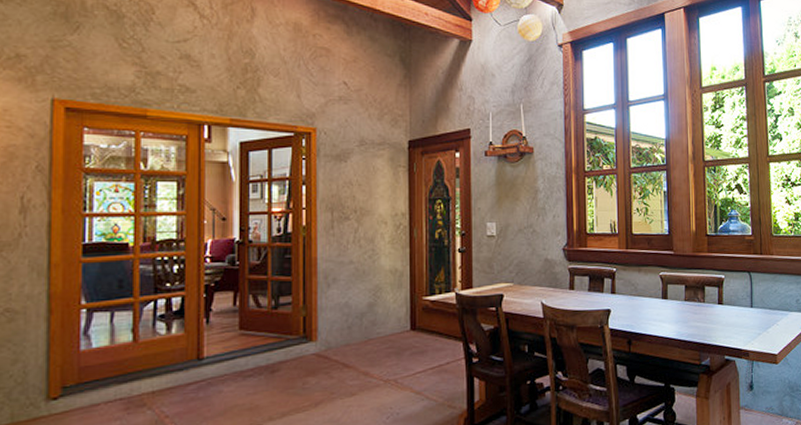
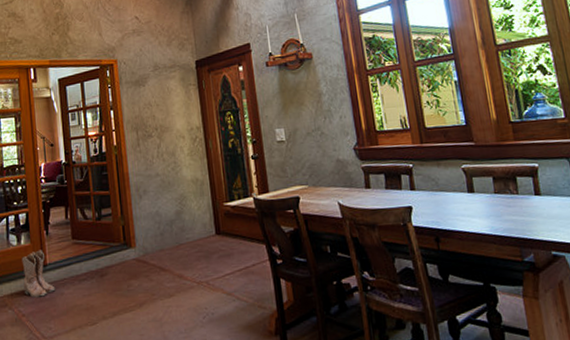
boots: none [170,340,212,396] -> present [21,250,56,298]

